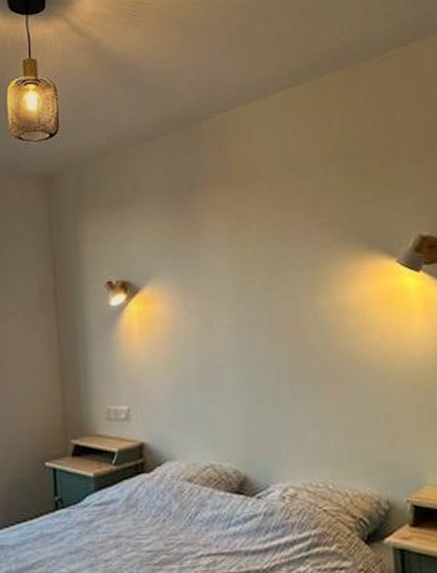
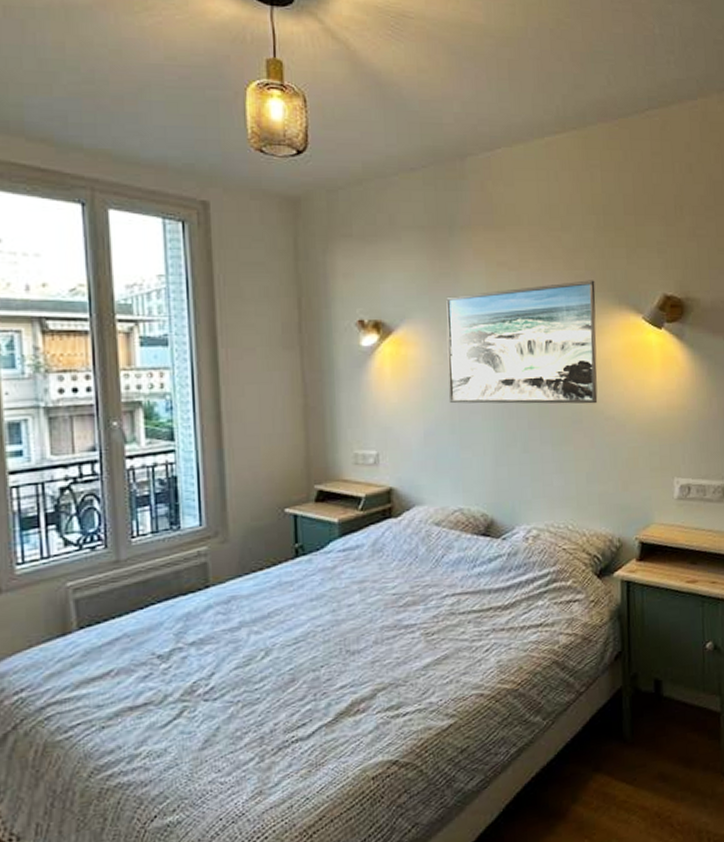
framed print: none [189,226,353,358] -> present [446,280,598,404]

